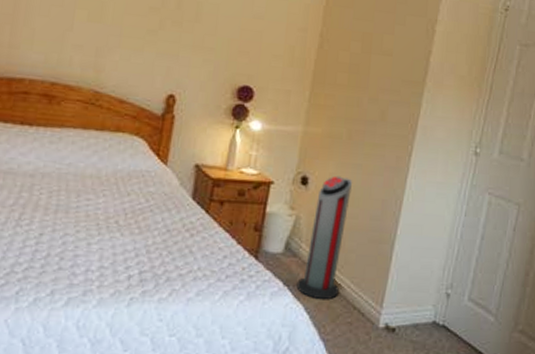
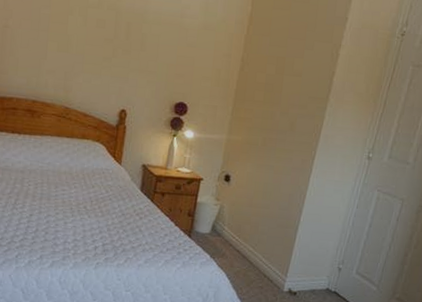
air purifier: present [296,176,353,300] -> none [220,174,266,270]

